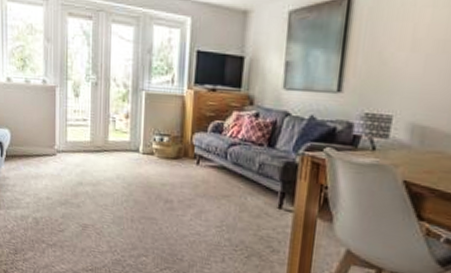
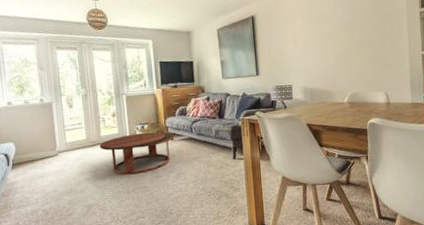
coffee table: none [105,145,202,200] -> present [100,132,175,175]

